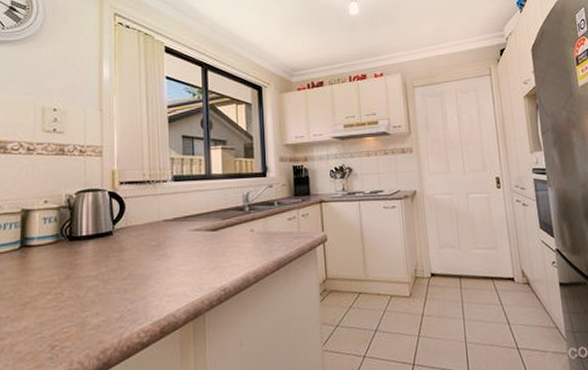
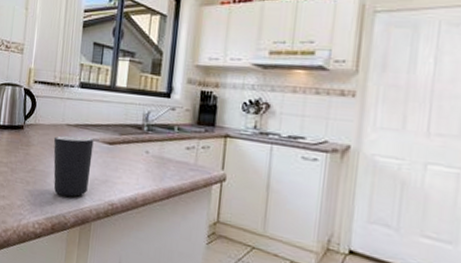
mug: none [150,229,197,295] -> present [53,135,94,197]

